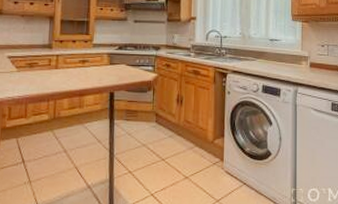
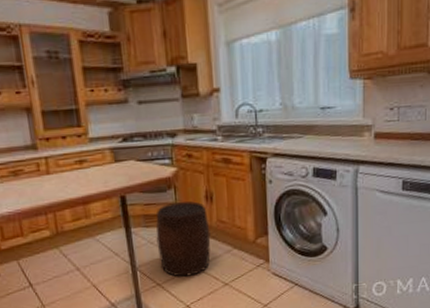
stool: none [133,101,178,167] -> present [156,201,211,277]

